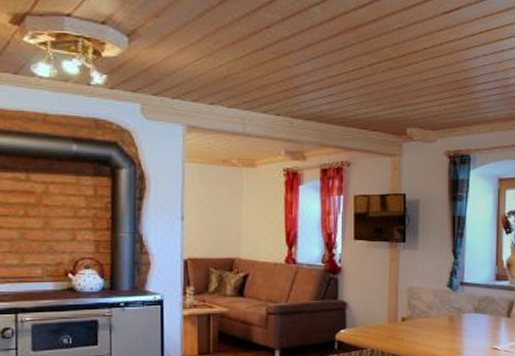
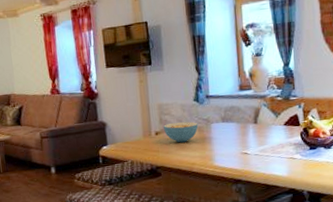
cereal bowl: none [412,308,449,332] -> present [164,121,198,143]

